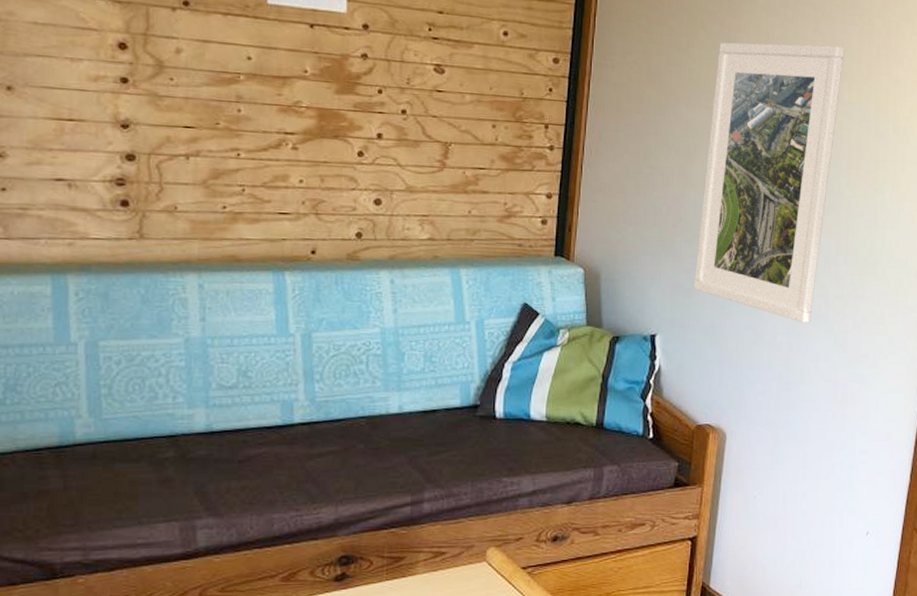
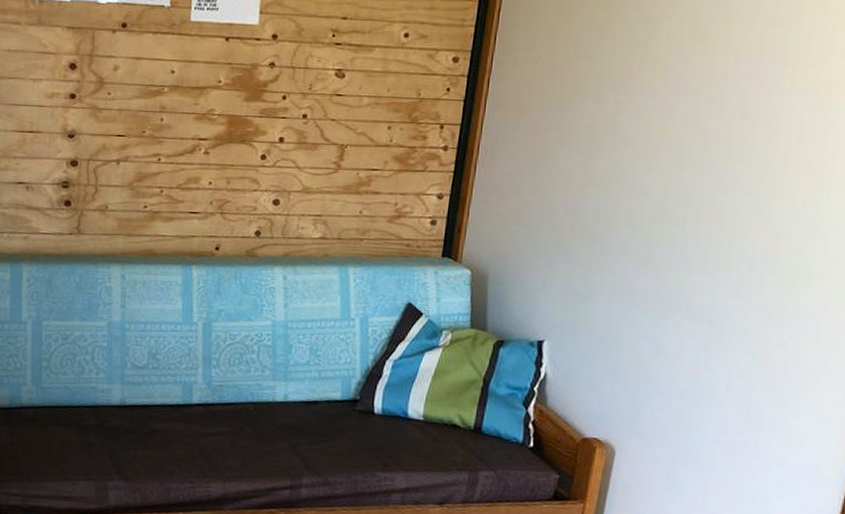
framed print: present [693,42,845,323] -> none [588,26,791,337]

